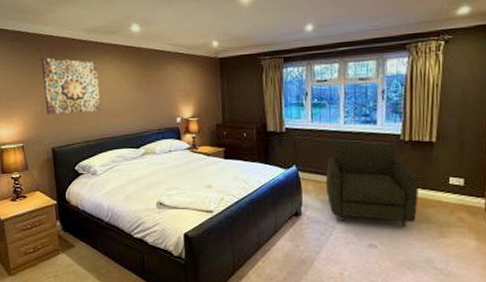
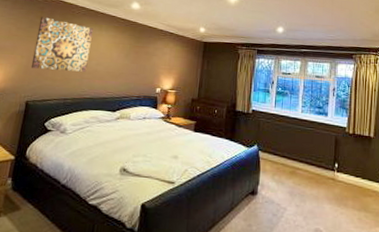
armchair: present [325,142,420,227] -> none [281,128,360,213]

